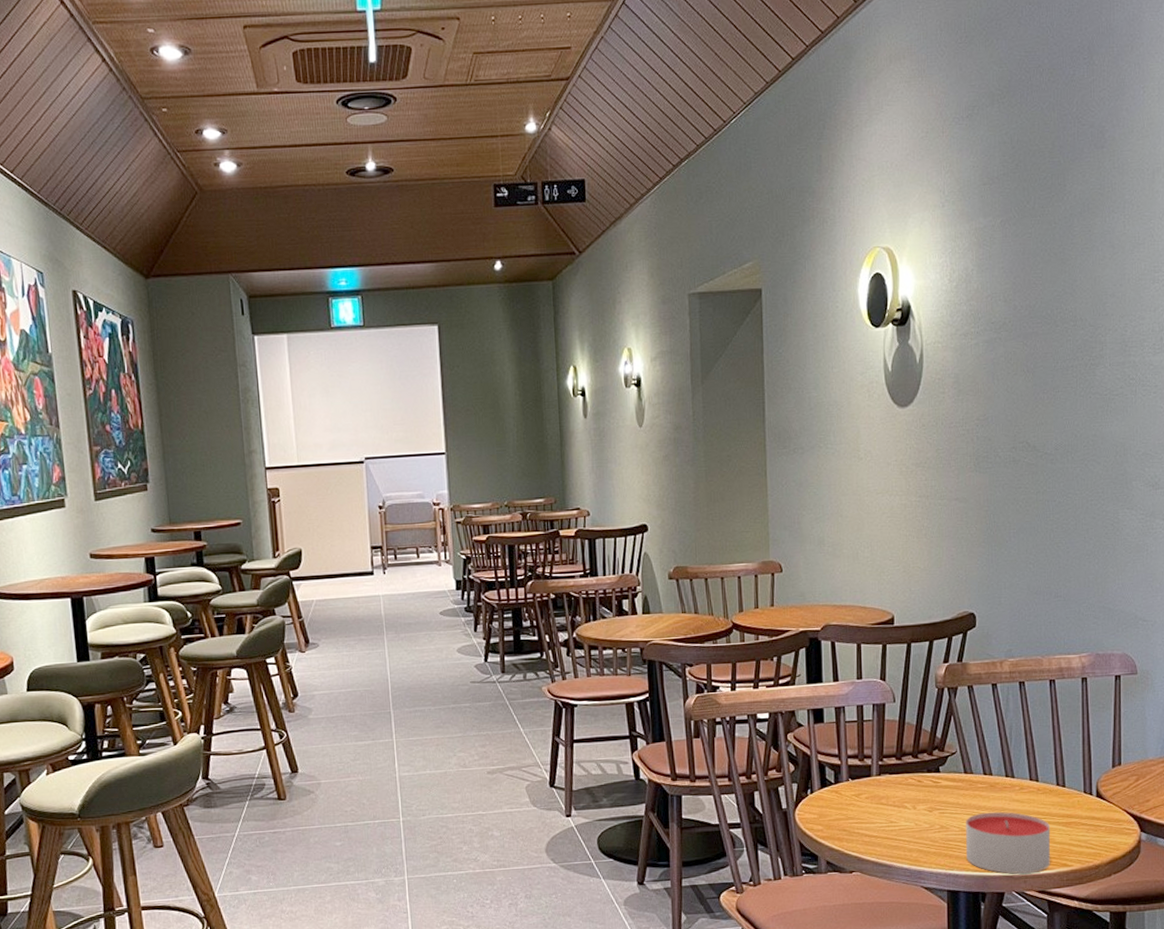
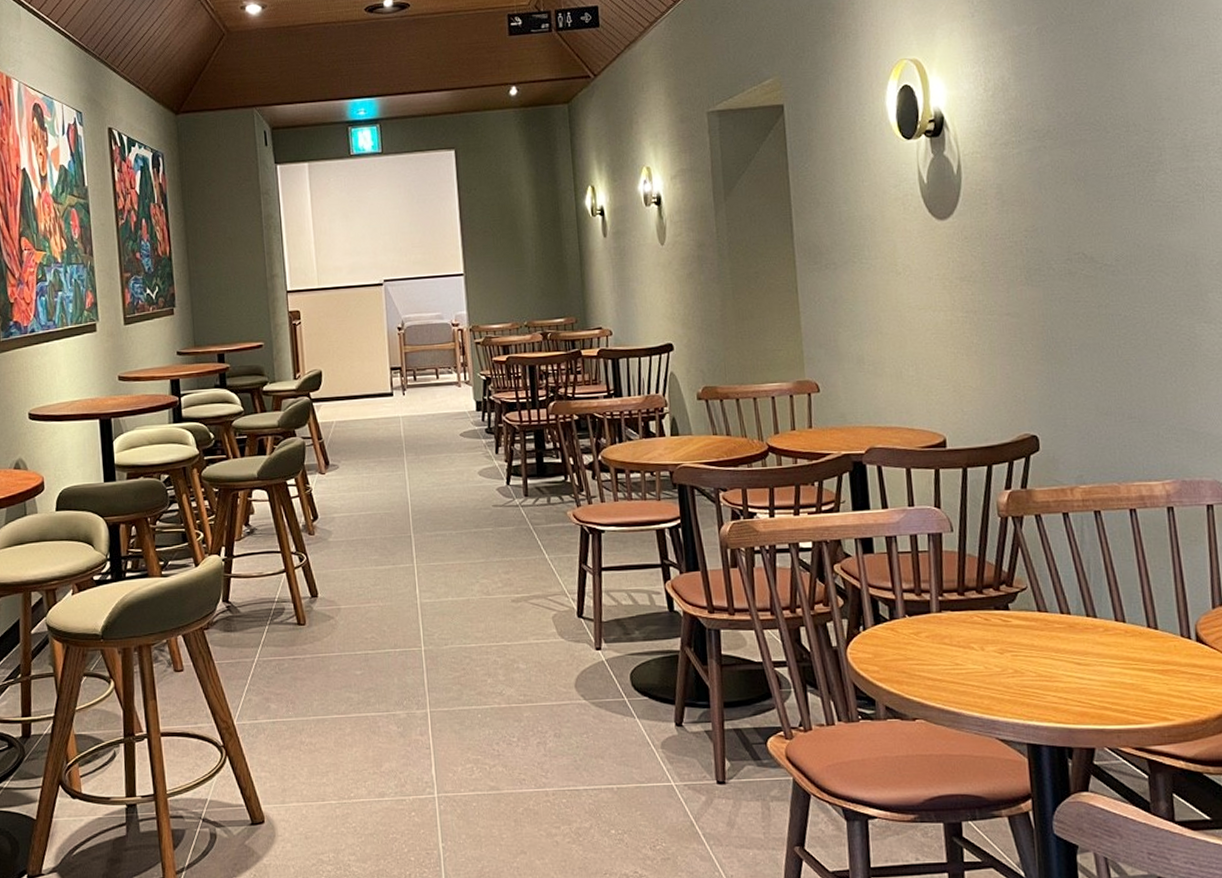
candle: present [966,812,1051,874] -> none [1043,655,1147,727]

